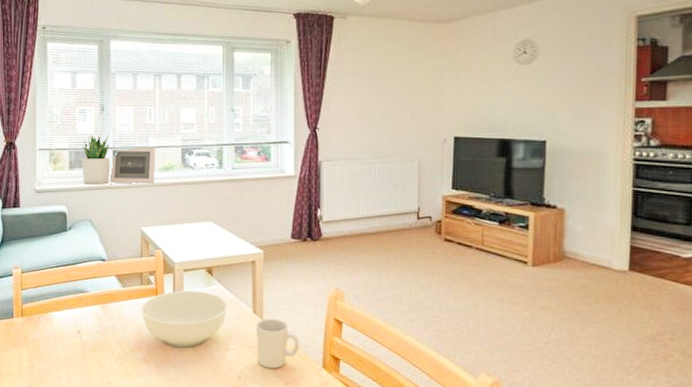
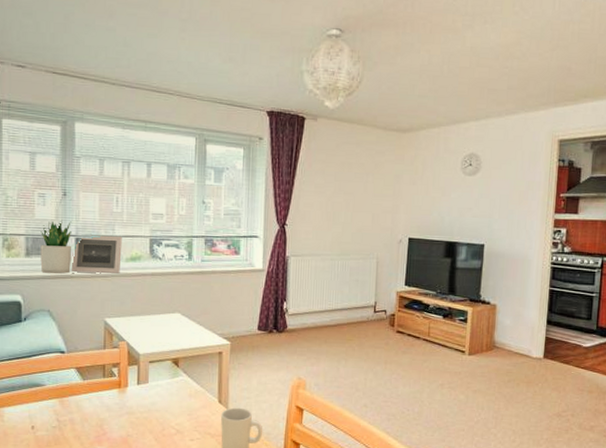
bowl: present [141,290,228,348] -> none [102,382,194,439]

